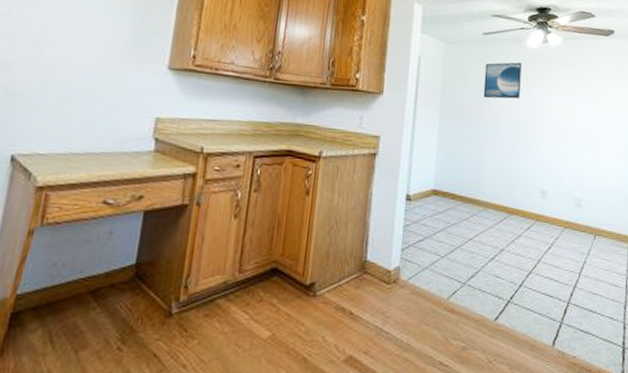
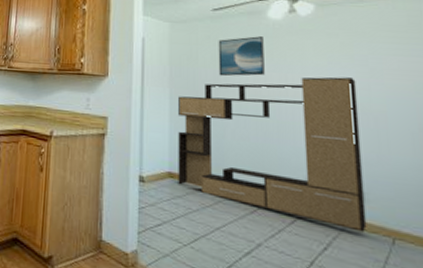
media console: none [441,101,584,232] -> present [178,76,367,232]

